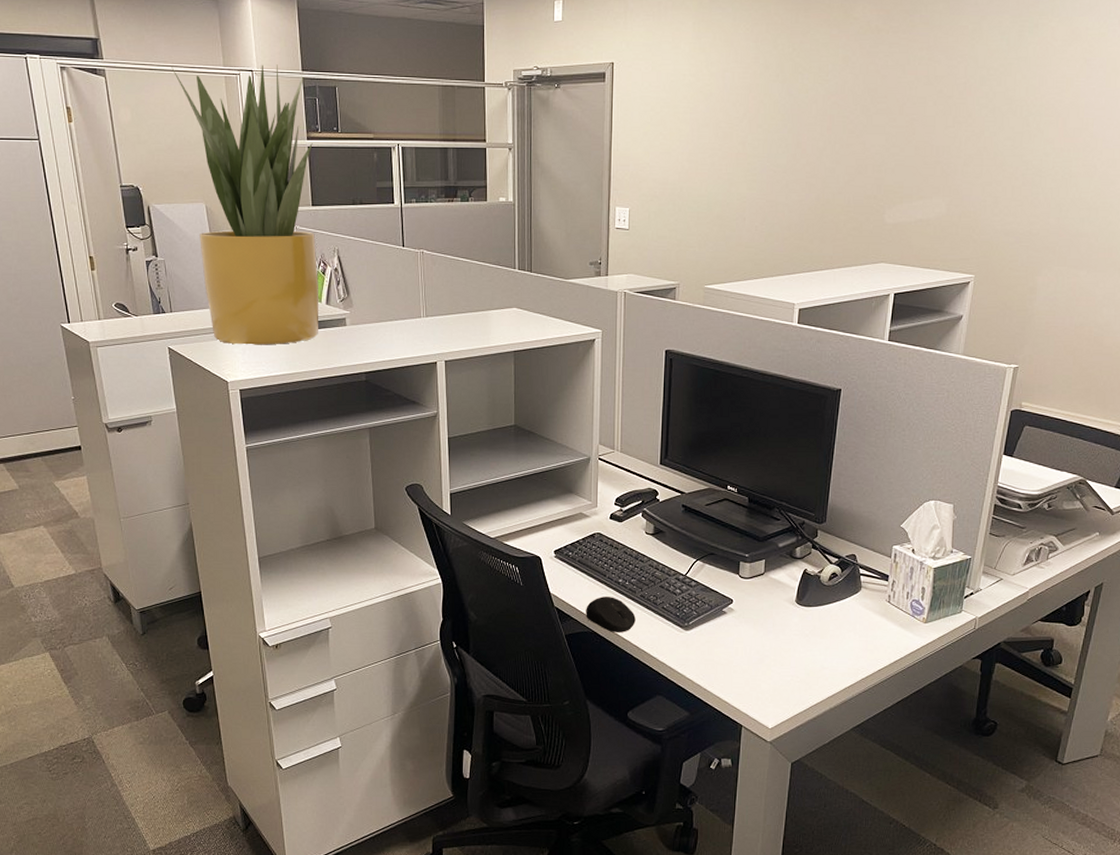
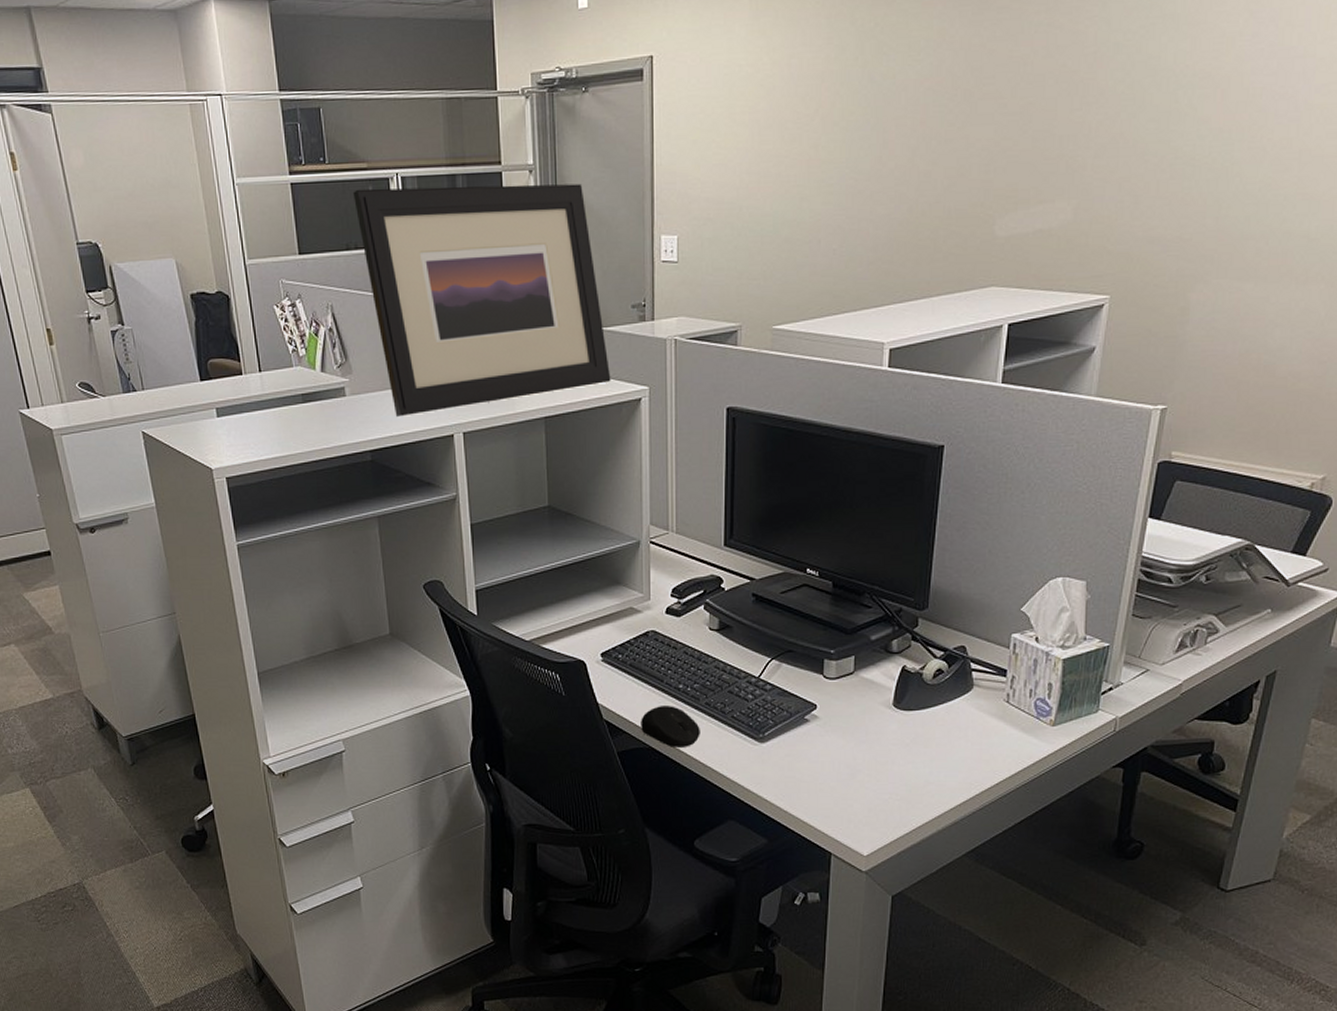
planter: present [171,64,319,345] -> none [127,85,315,425]
picture frame: none [360,155,571,345] -> present [352,183,611,417]

